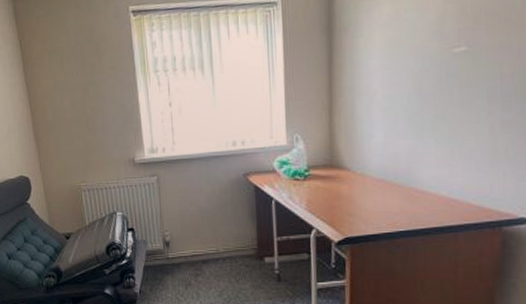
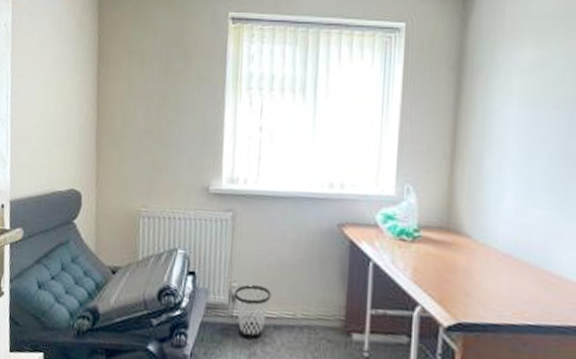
wastebasket: none [167,232,197,273] -> present [233,285,271,339]

